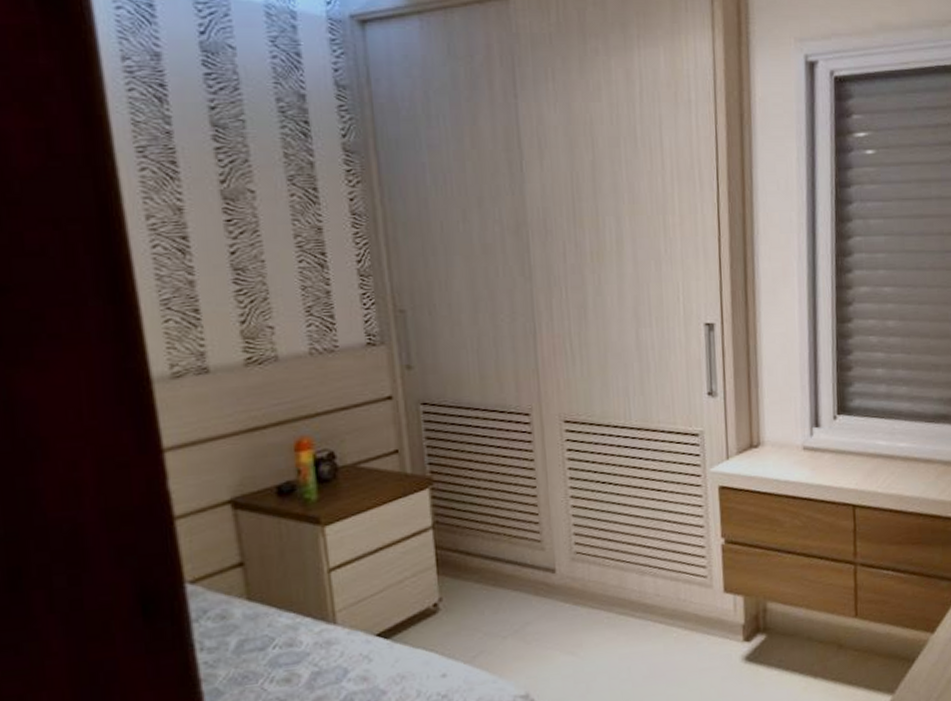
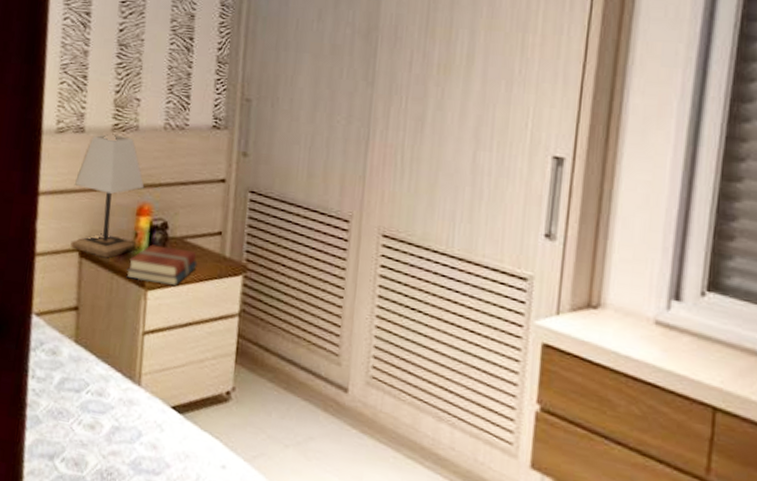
lamp: none [208,369,305,504] -> present [70,134,145,258]
books: none [295,475,377,519] -> present [126,244,198,286]

